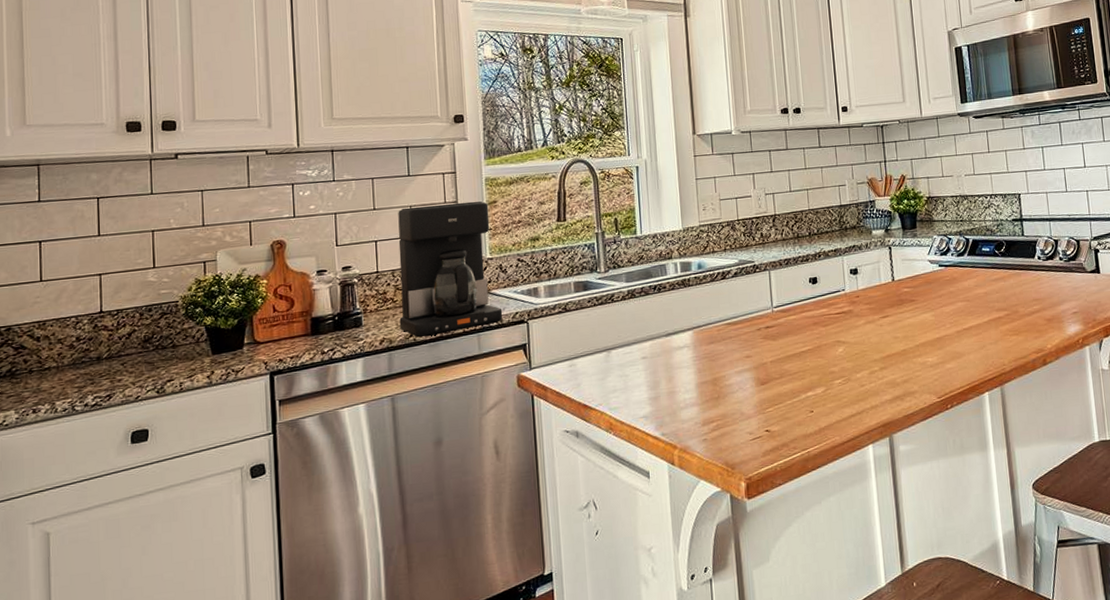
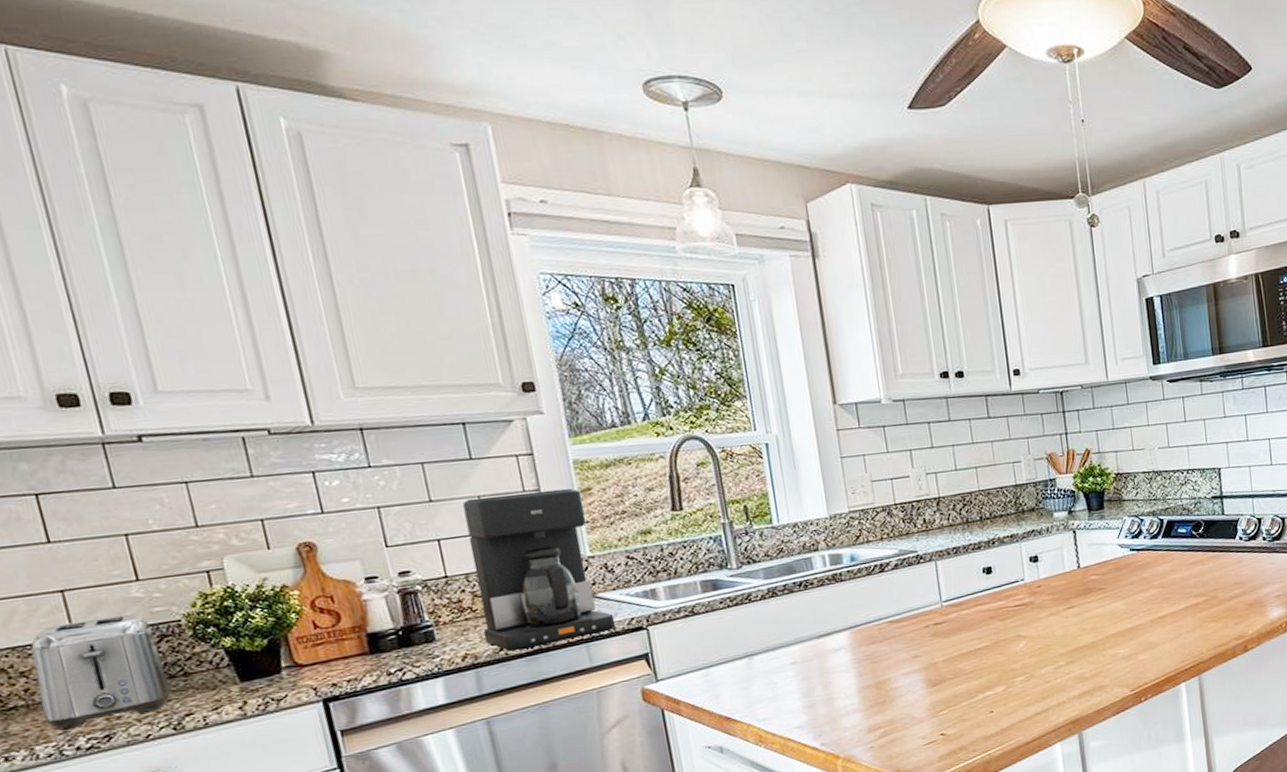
toaster: none [67,294,161,389] -> present [31,614,171,731]

